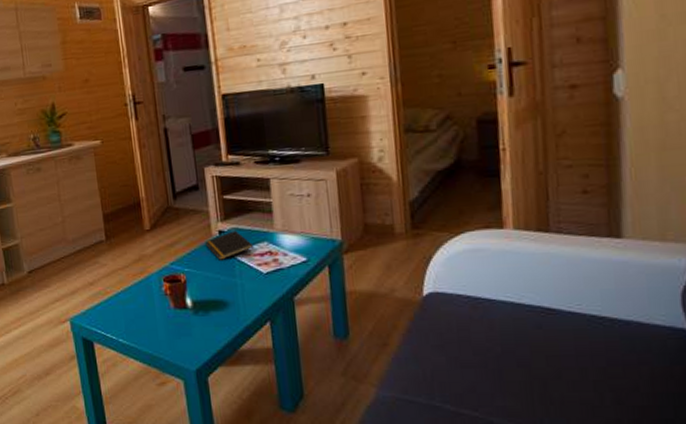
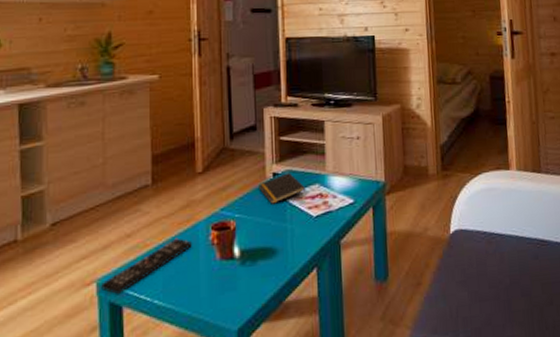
remote control: none [74,287,147,333] -> present [101,238,192,295]

